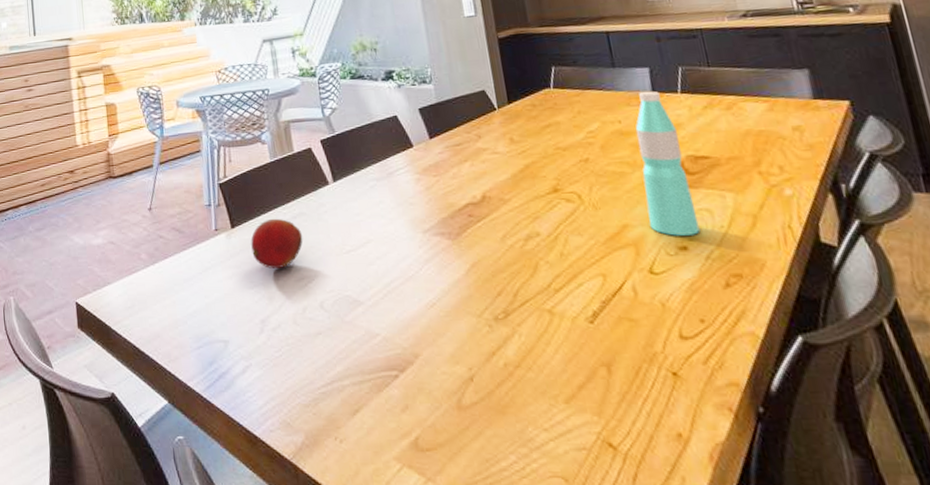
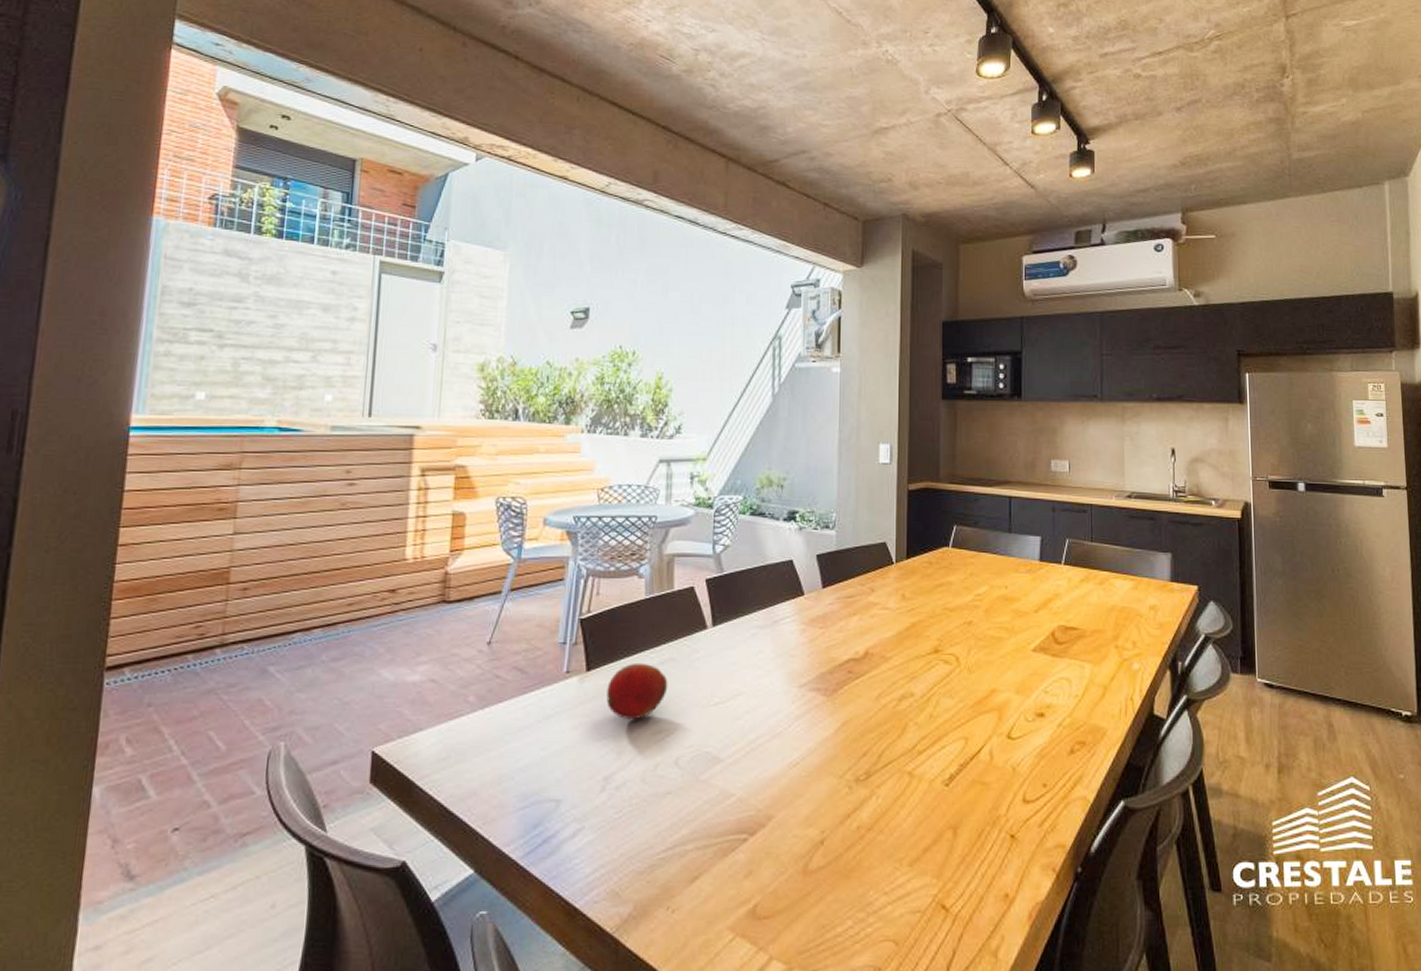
water bottle: present [635,91,700,236] -> none [1015,559,1058,703]

